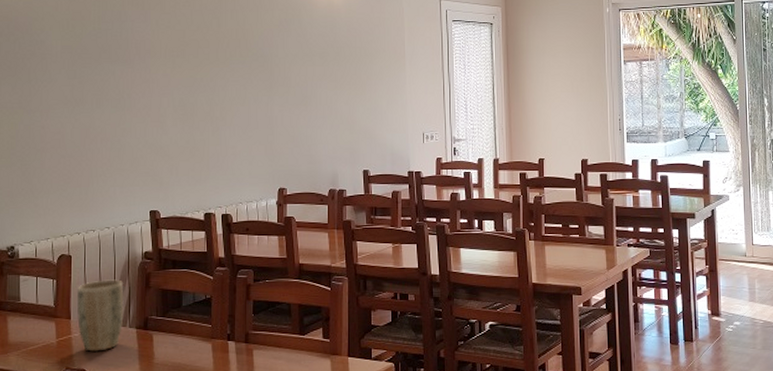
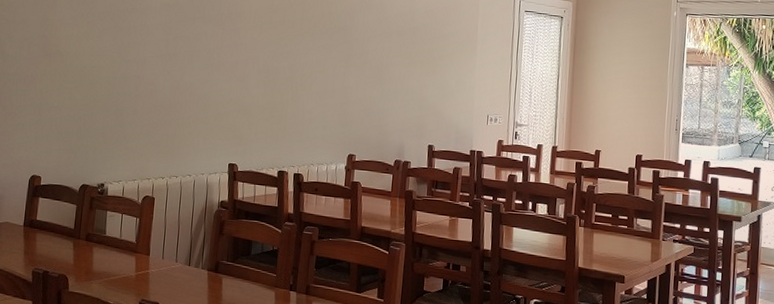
plant pot: present [76,279,124,352] -> none [155,223,200,288]

